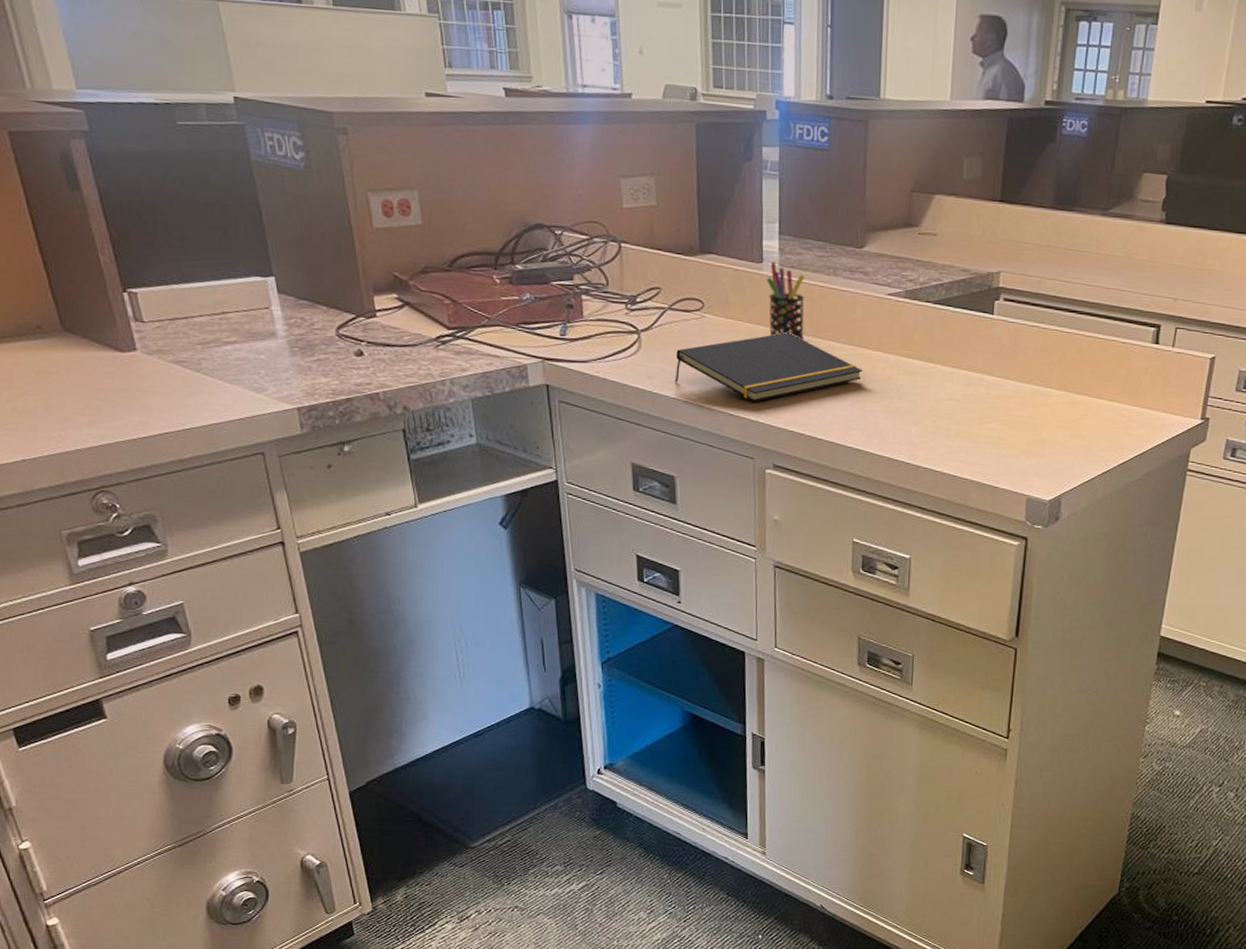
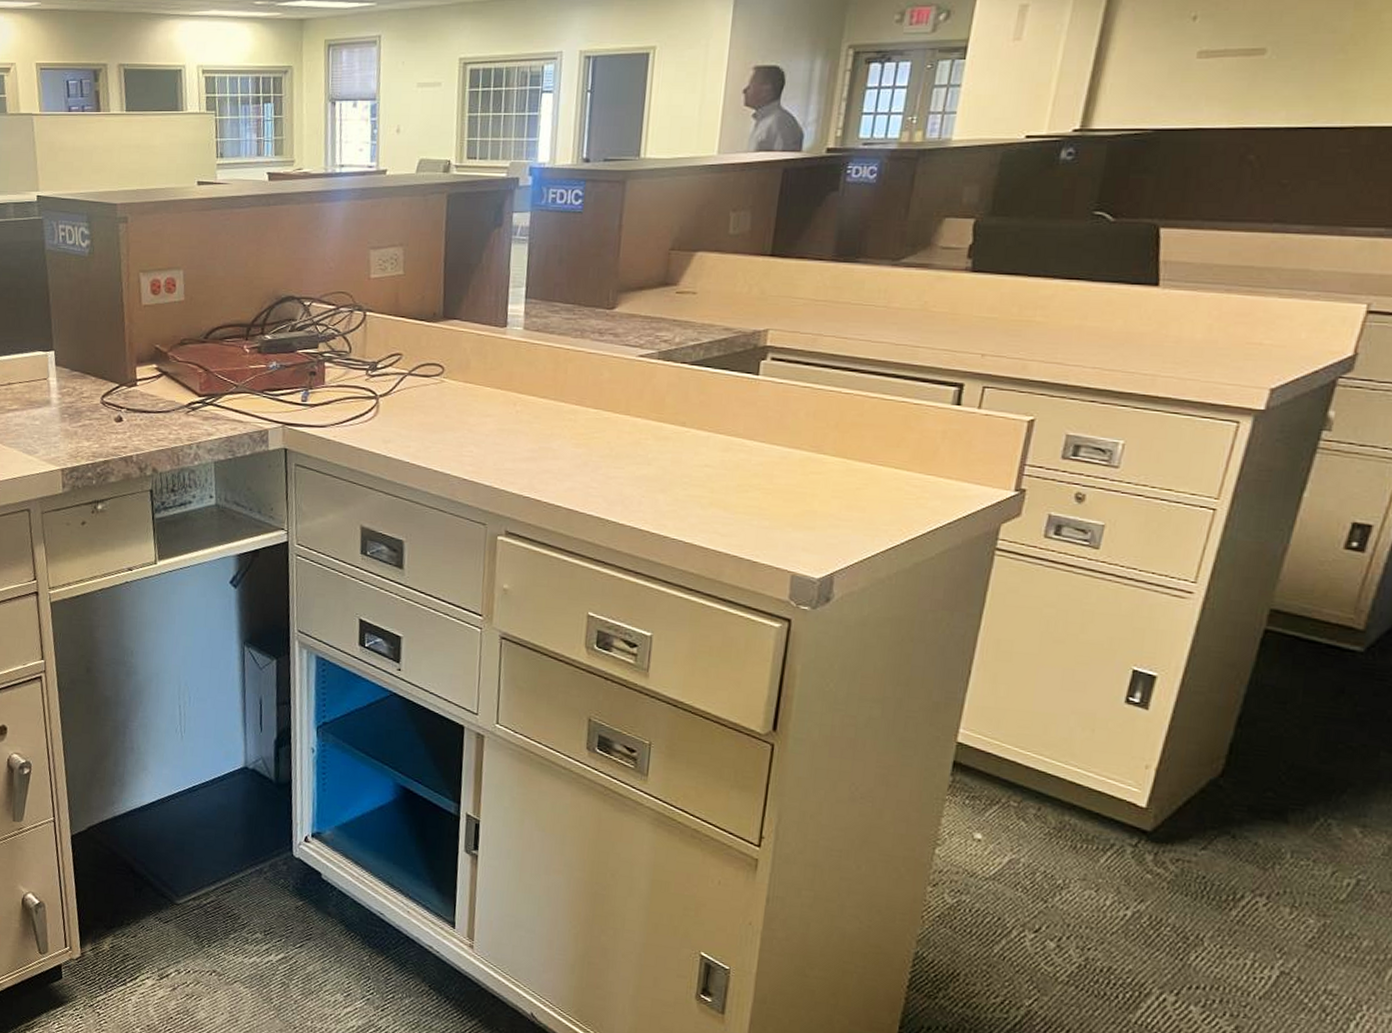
notepad: present [675,332,862,402] -> none [409,396,607,467]
pen holder: present [766,261,805,340] -> none [509,325,550,404]

